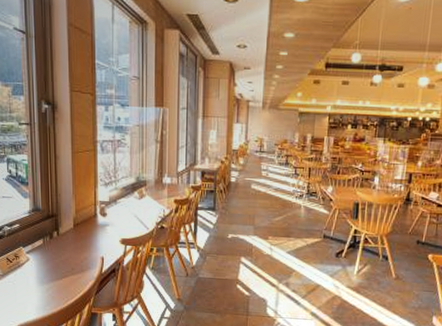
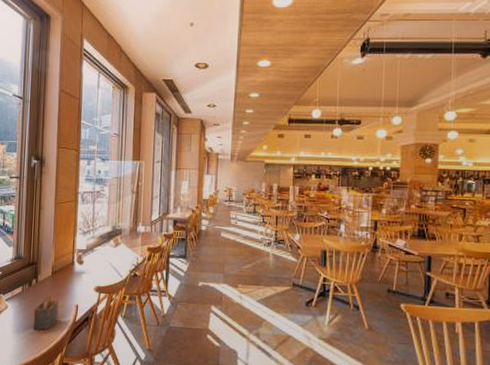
napkin holder: none [57,246,84,282] -> present [33,294,59,330]

